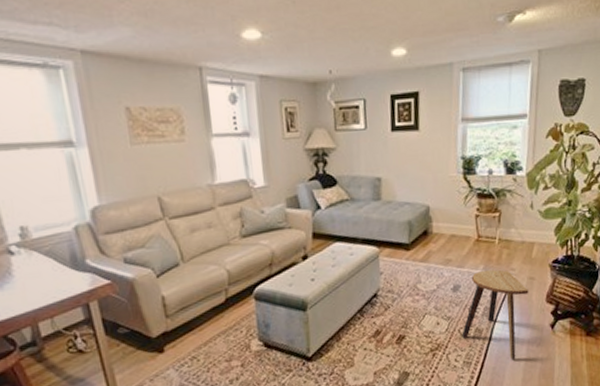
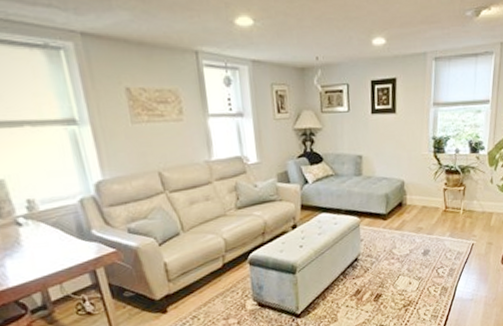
stool: present [462,269,529,361] -> none [430,236,487,313]

